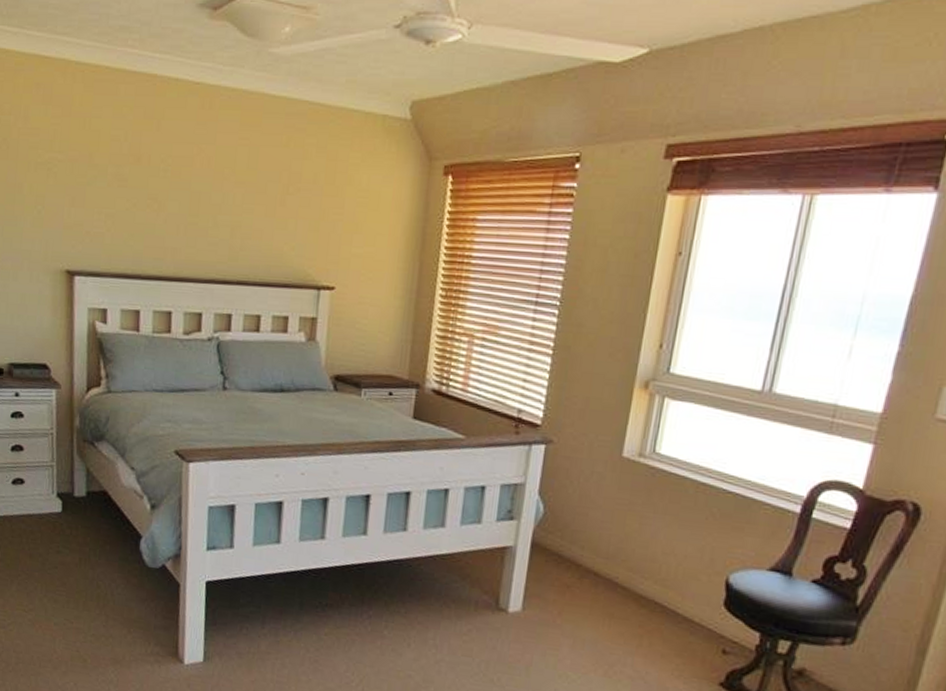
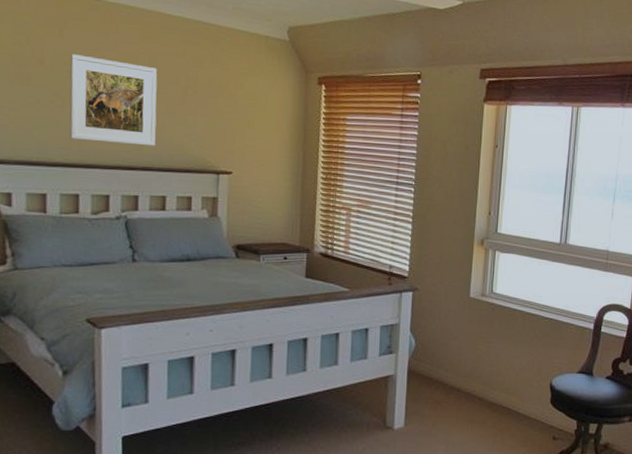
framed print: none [164,149,258,256] -> present [69,54,158,146]

